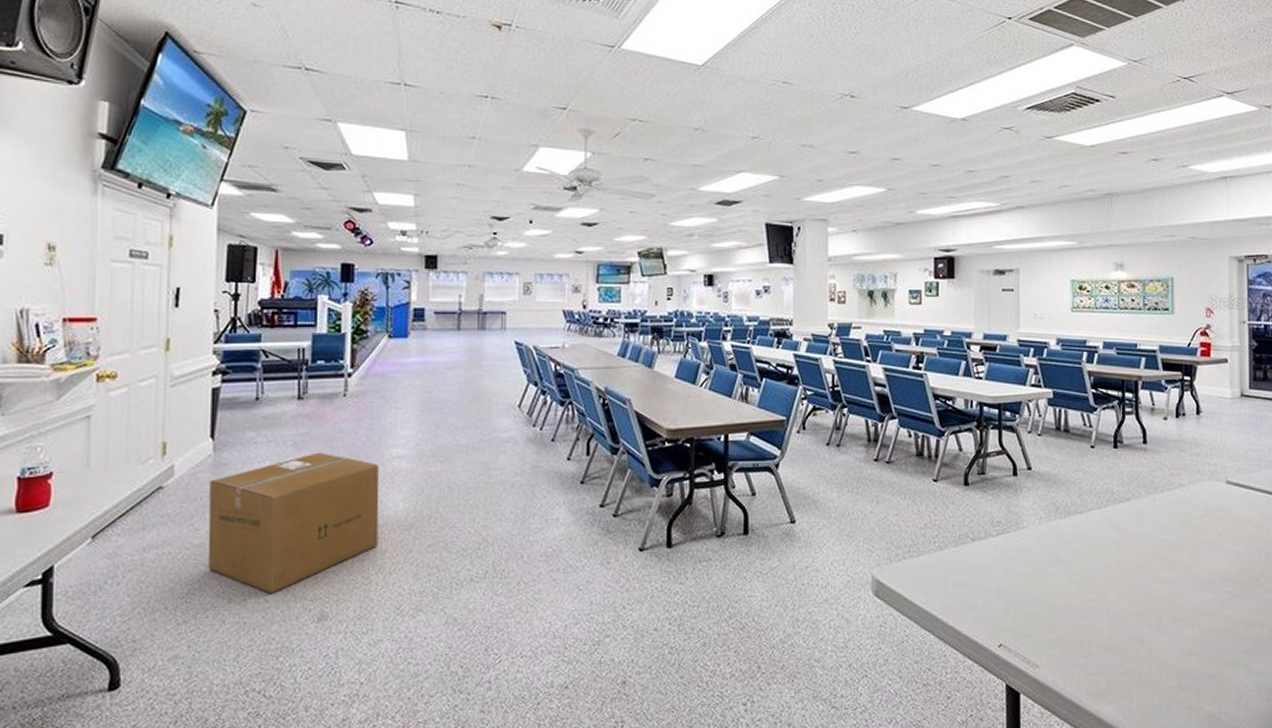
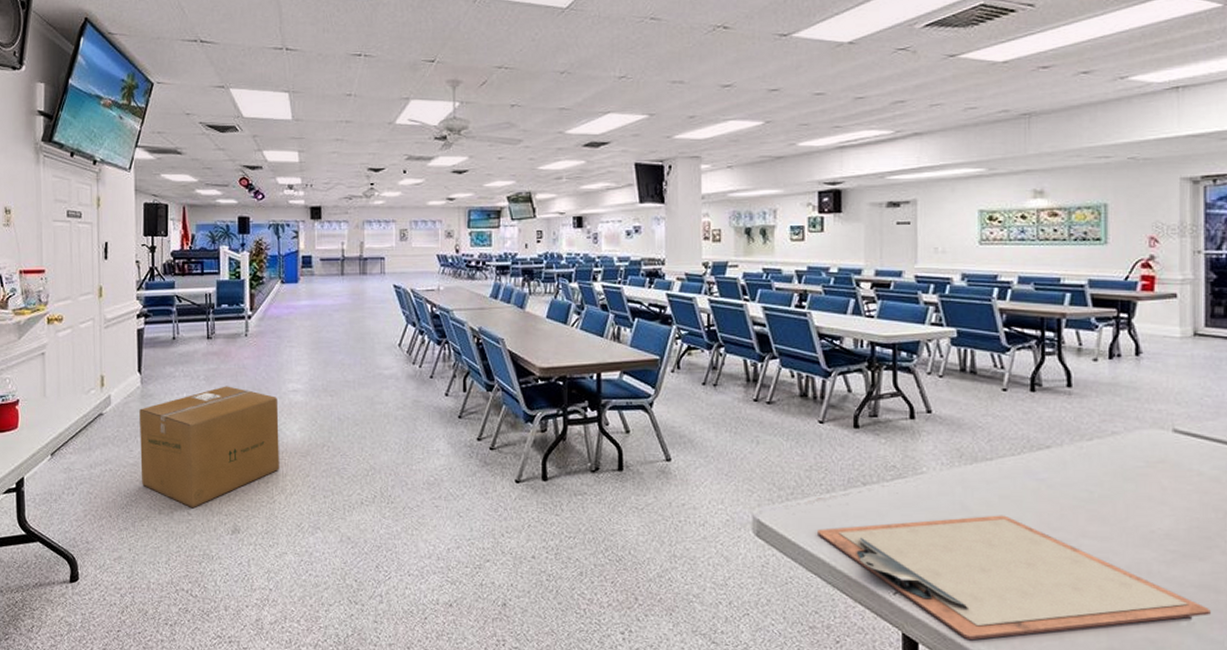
clipboard: none [930,565,1257,686] -> present [816,515,1211,639]

